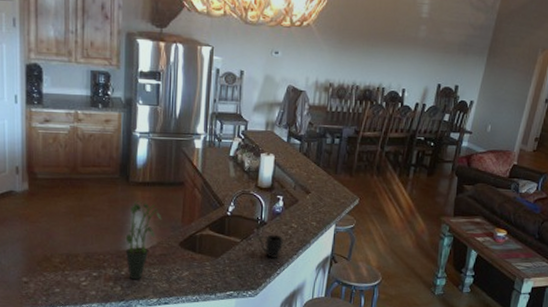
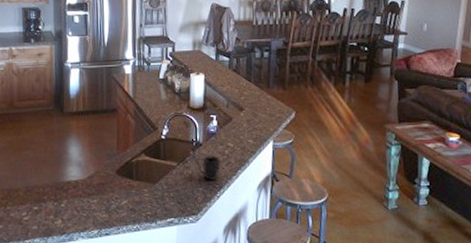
potted plant: present [125,200,162,279] -> none [63,130,98,211]

